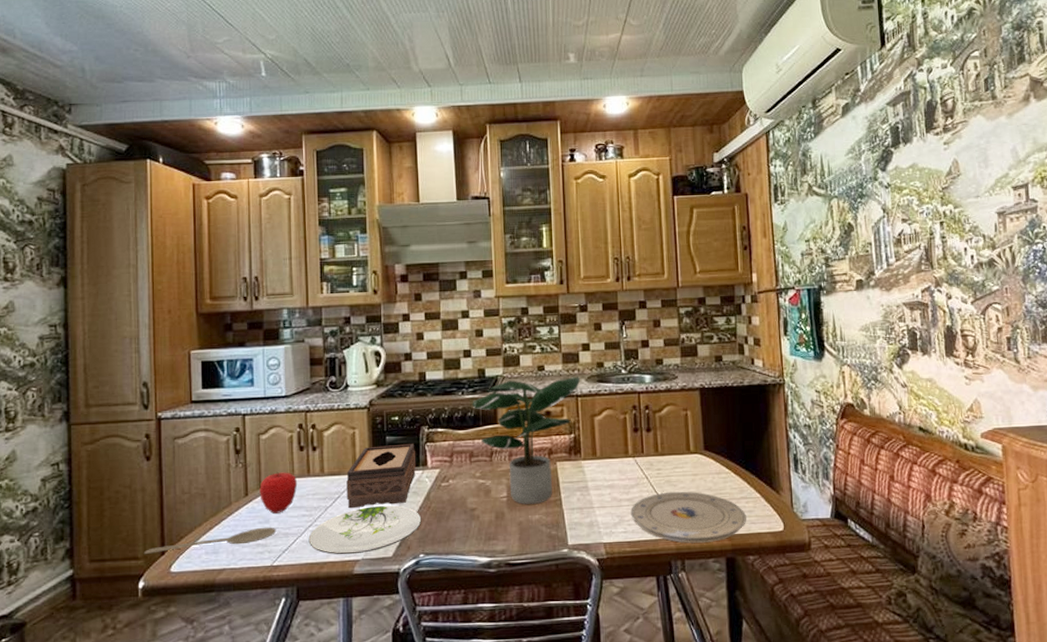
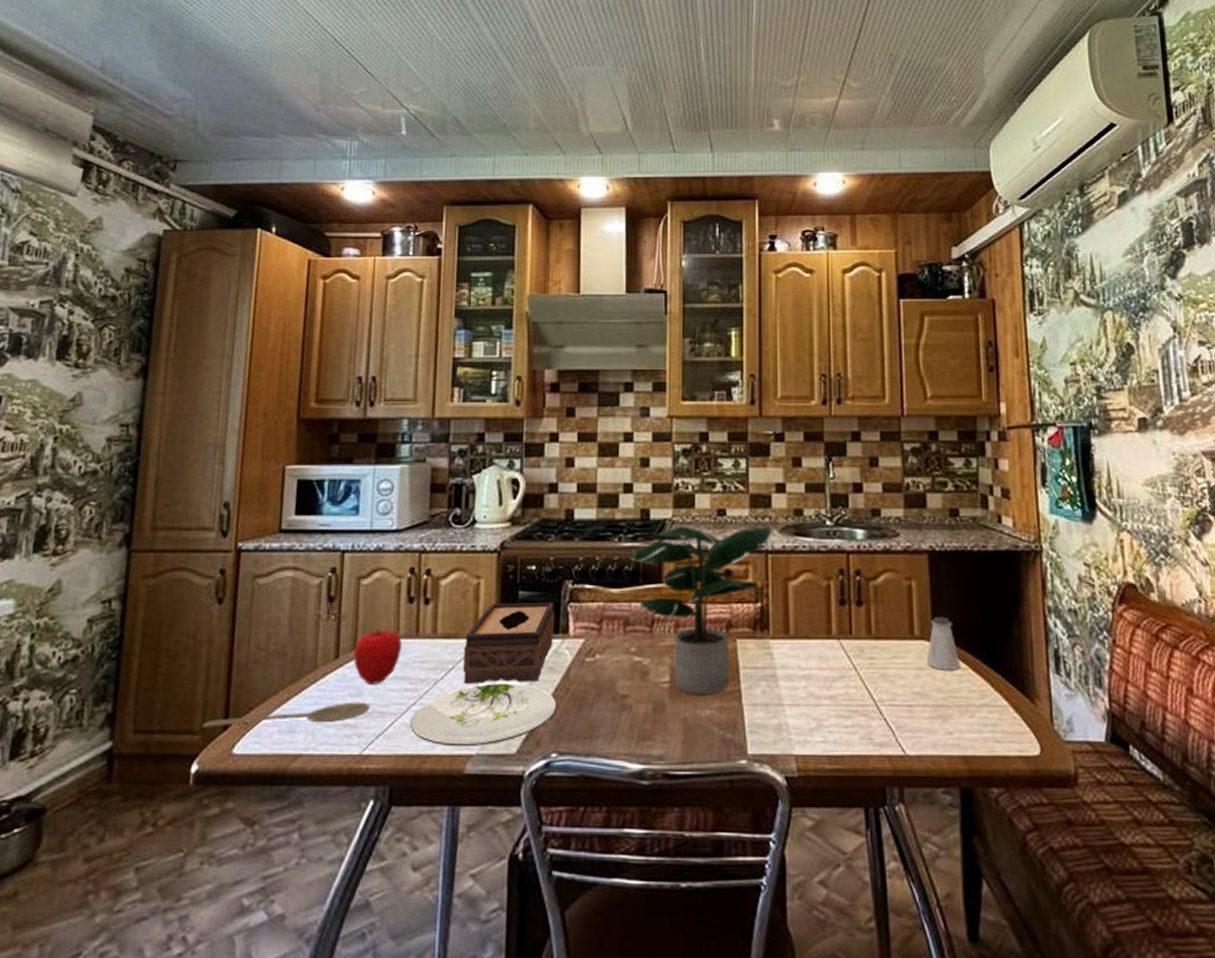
plate: present [631,491,746,543] -> none [832,690,989,765]
saltshaker: none [699,435,725,475] -> present [926,616,961,670]

